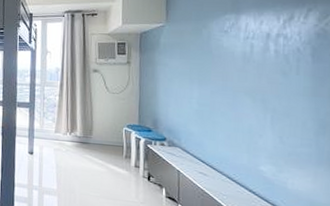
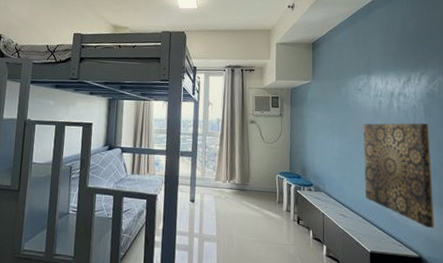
wall art: none [229,69,323,192] -> present [363,123,435,228]

